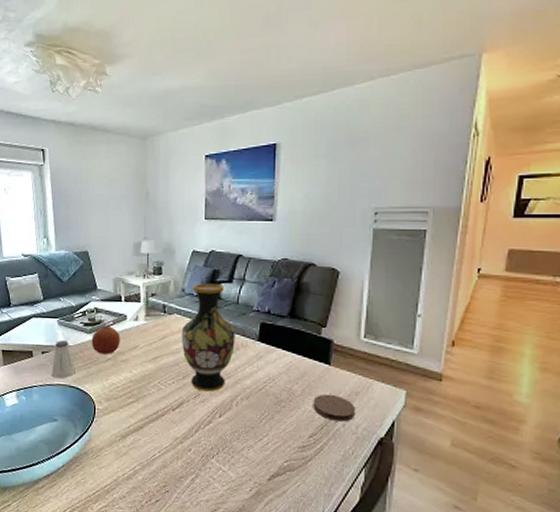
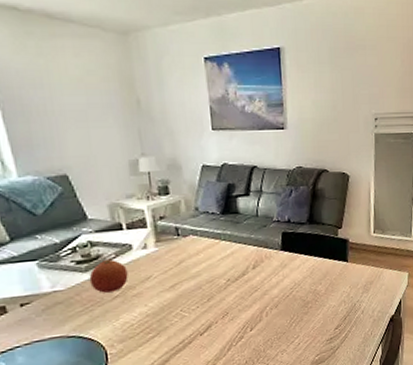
saltshaker: present [51,340,76,379] -> none [37,284,74,332]
vase: present [181,283,235,392] -> none [200,198,259,310]
coaster: present [313,394,356,422] -> none [336,287,372,311]

